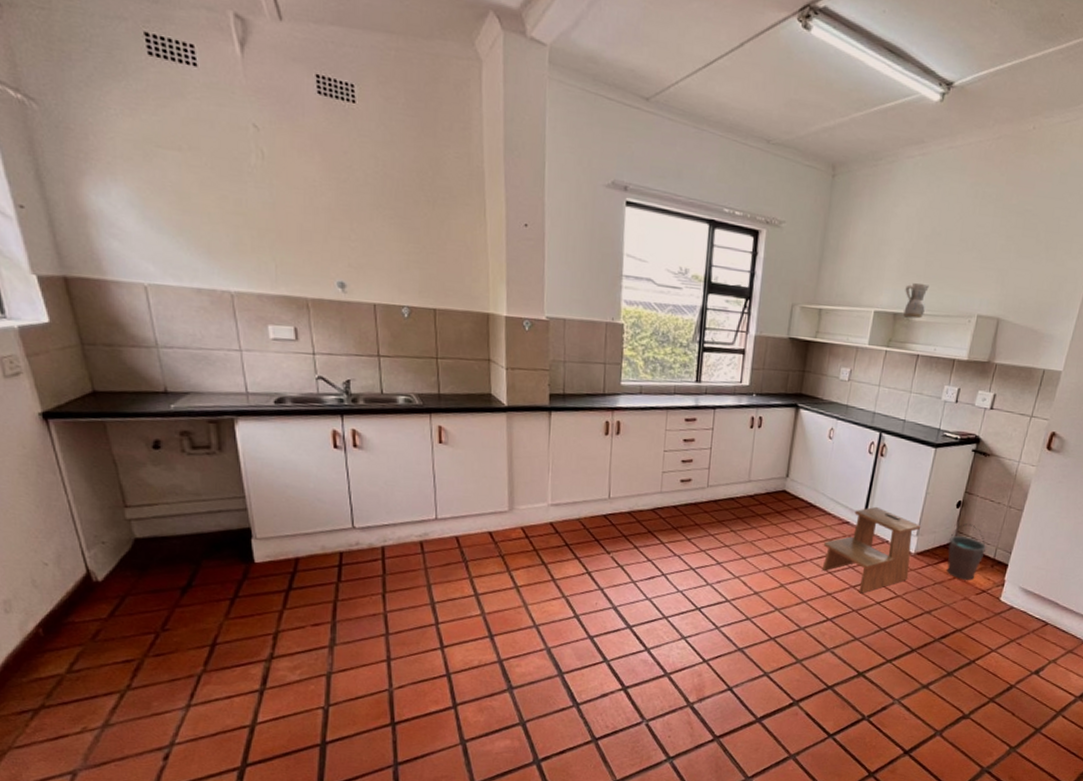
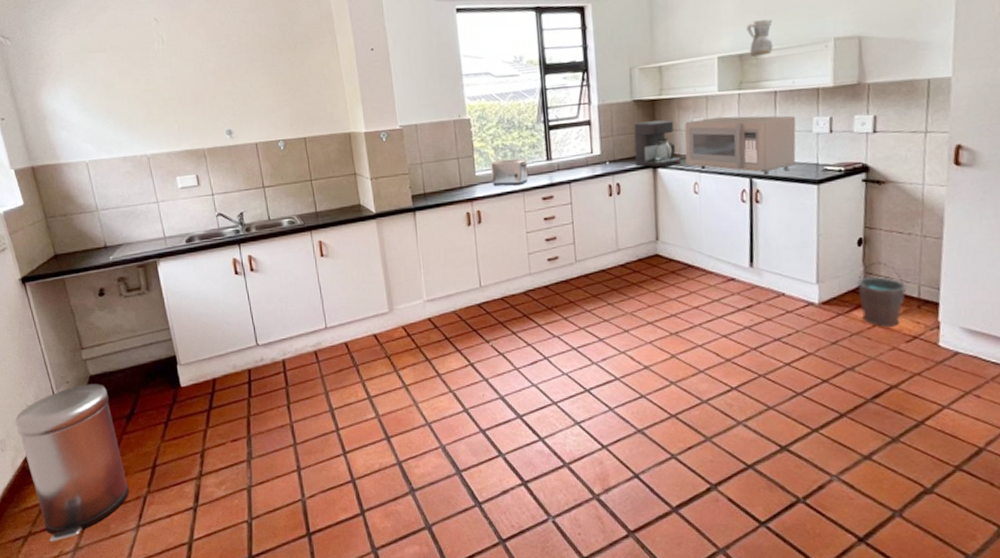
pedal bin: none [25,547,179,718] -> present [15,384,129,543]
toaster: none [637,372,676,402] -> present [490,158,529,186]
coffee maker: none [780,360,823,409] -> present [633,120,680,168]
step stool: present [821,506,921,594] -> none [710,257,820,356]
microwave: none [827,368,930,433] -> present [684,115,796,176]

